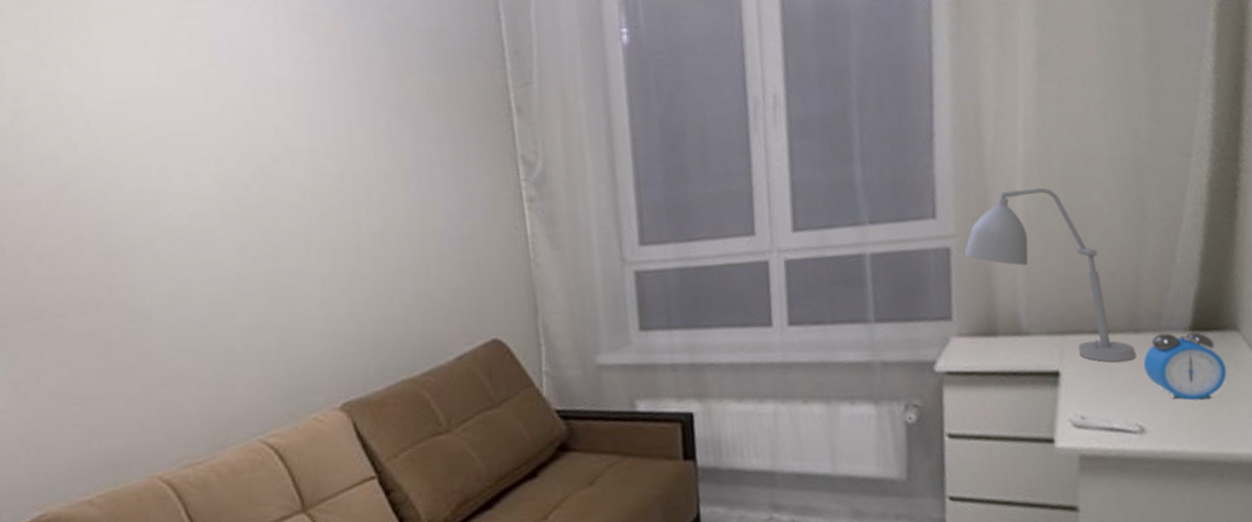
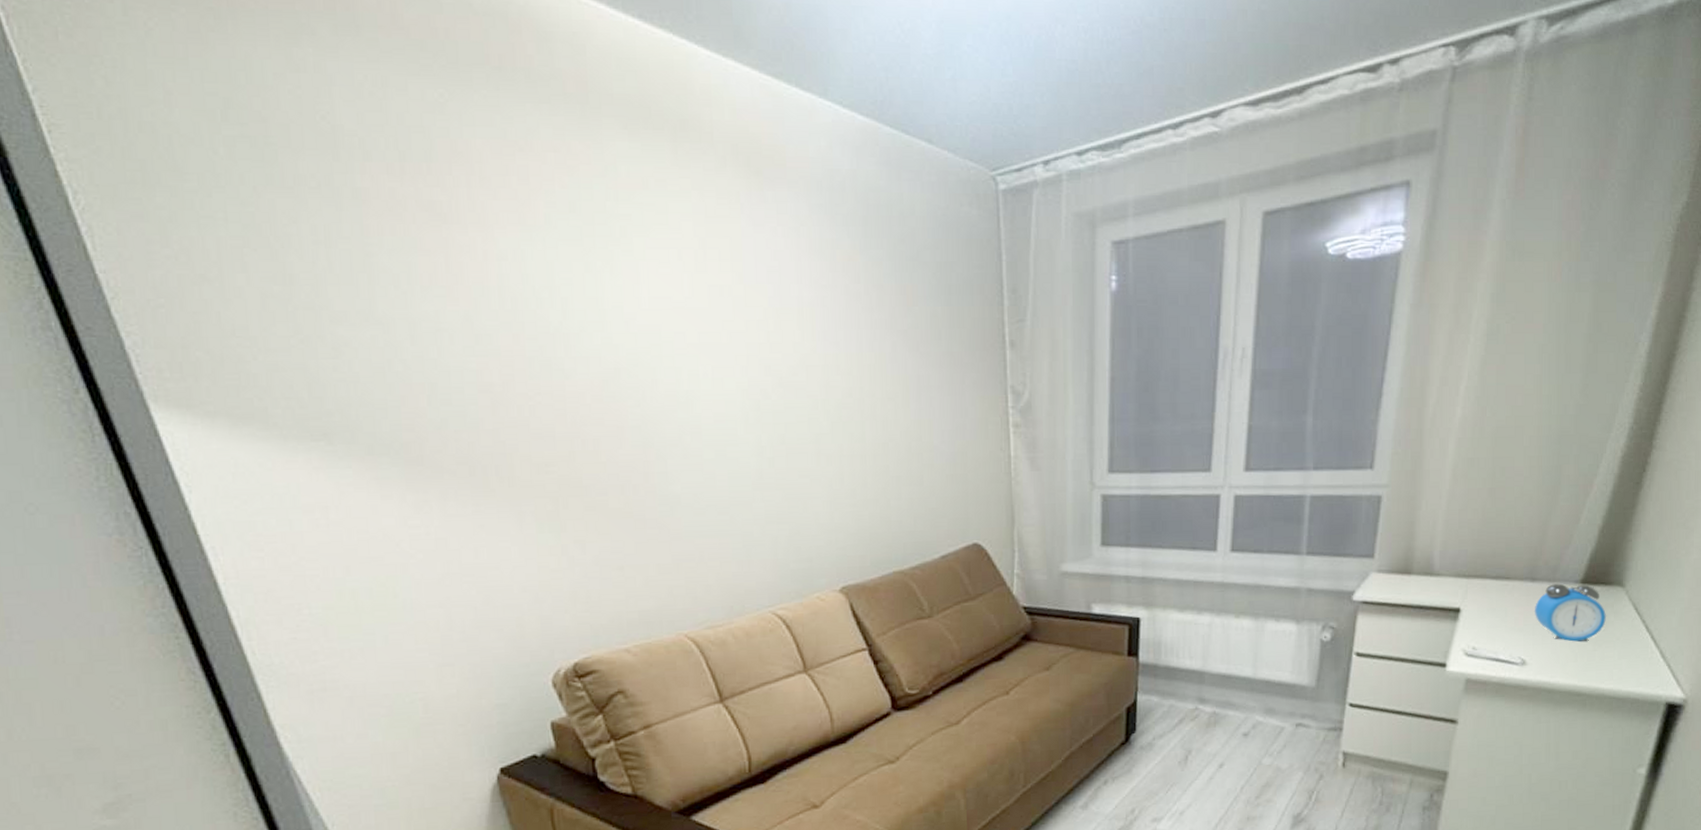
desk lamp: present [963,187,1136,363] -> none [1393,449,1529,605]

